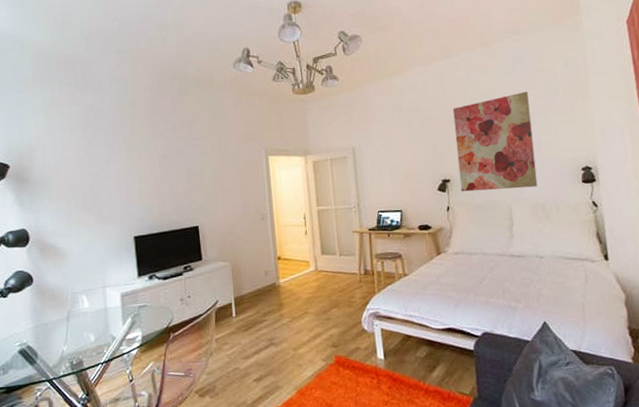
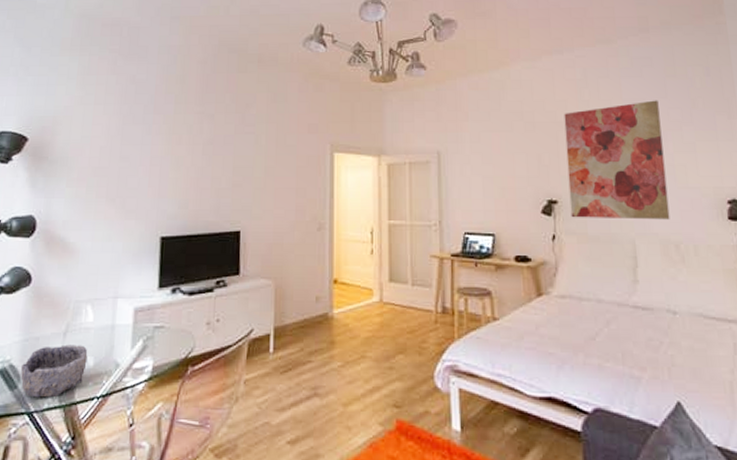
bowl: none [36,326,89,369] -> present [20,344,88,398]

